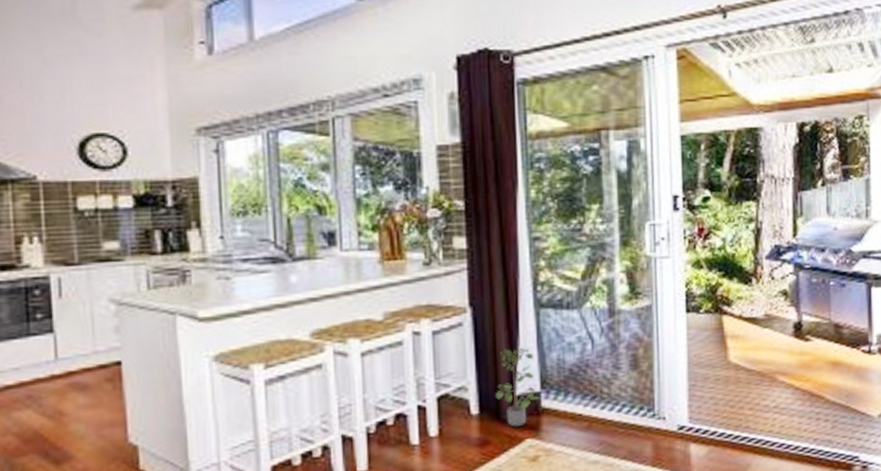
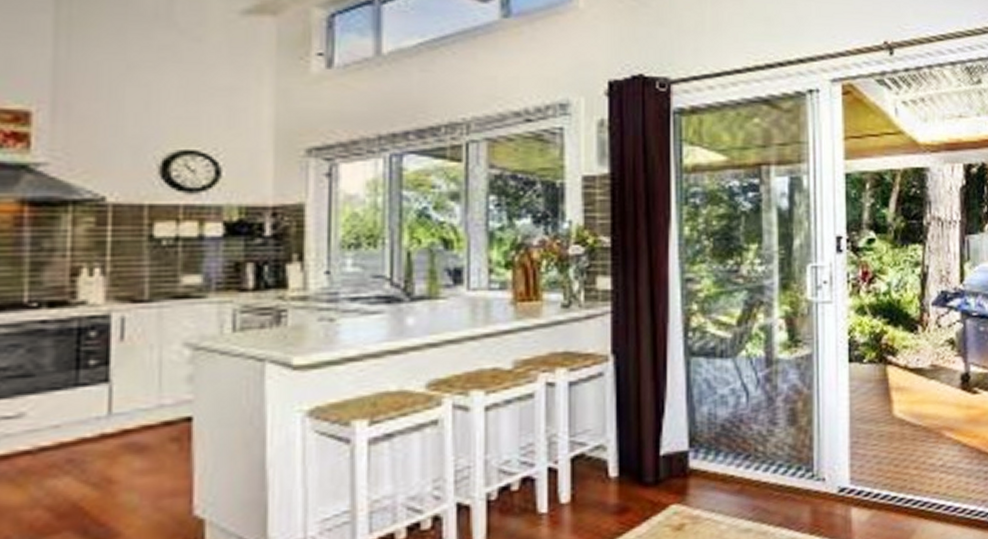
potted plant: present [495,347,541,427] -> none [637,400,689,491]

